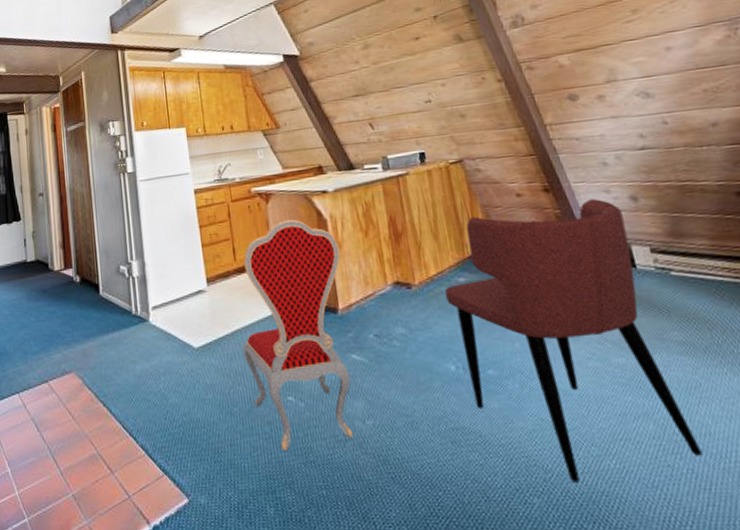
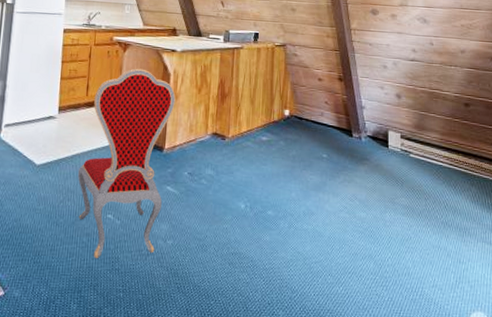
dining chair: present [445,199,702,483] -> none [250,90,400,302]

